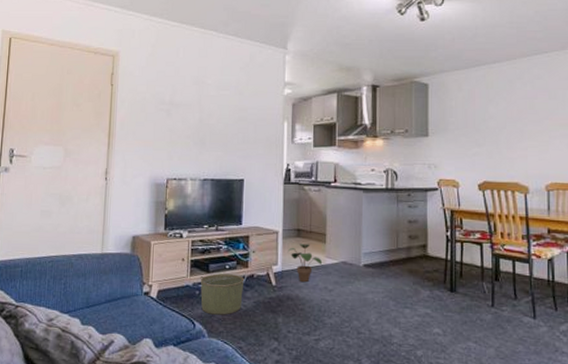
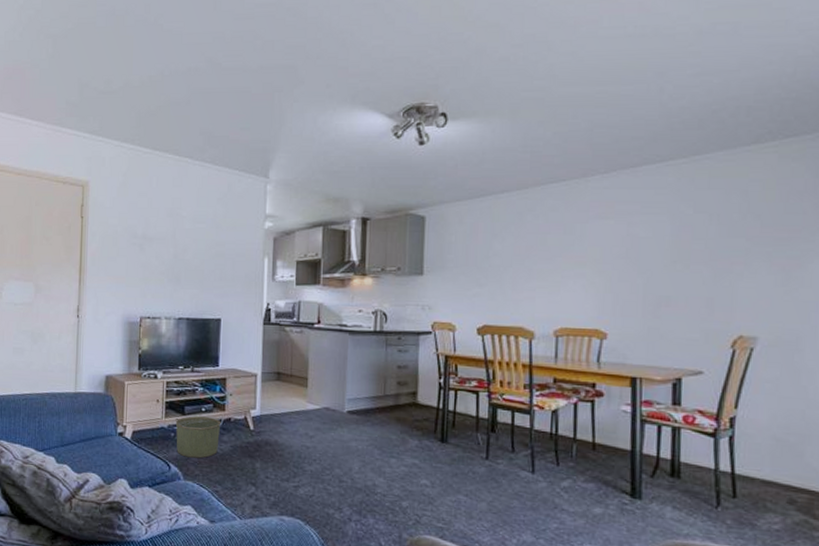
potted plant: present [287,243,323,283] -> none [266,387,304,428]

